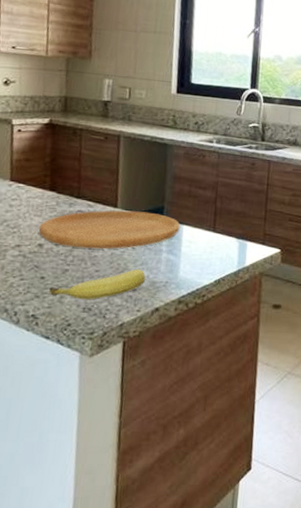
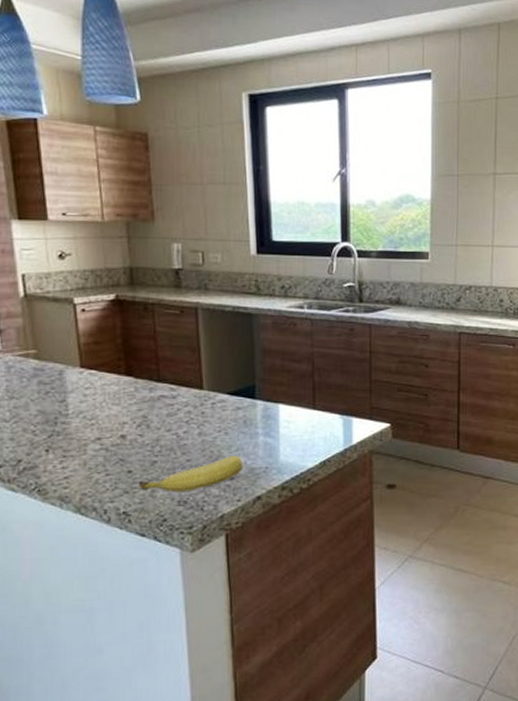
cutting board: present [38,210,181,249] -> none [118,392,276,437]

